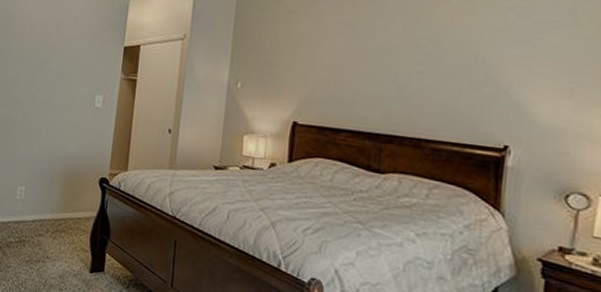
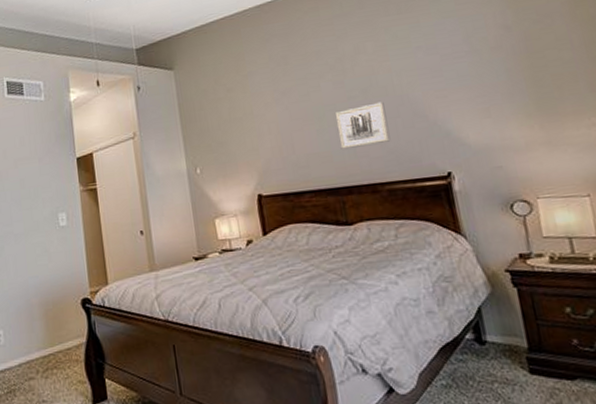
wall art: none [393,56,454,100] -> present [335,102,391,149]

